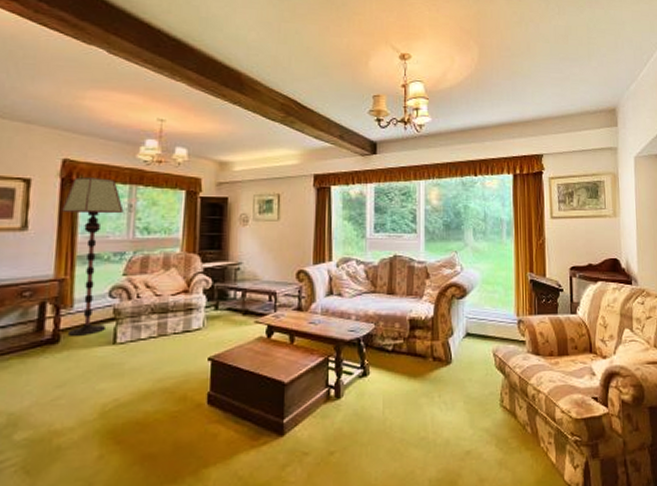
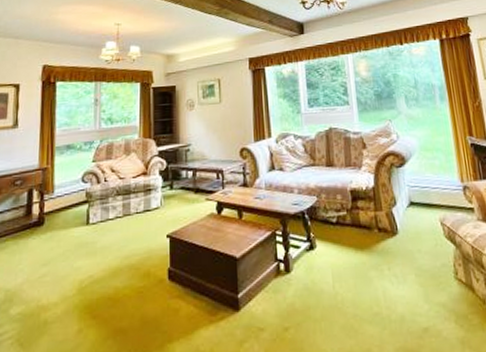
floor lamp: present [61,177,124,337] -> none [42,78,91,220]

